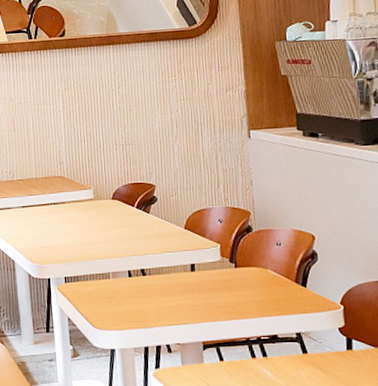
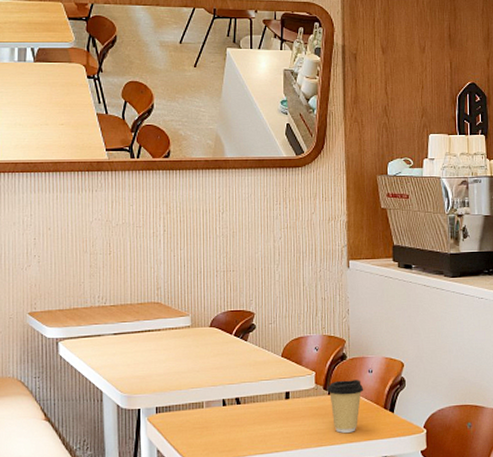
coffee cup: none [233,253,273,307] -> present [327,380,364,433]

